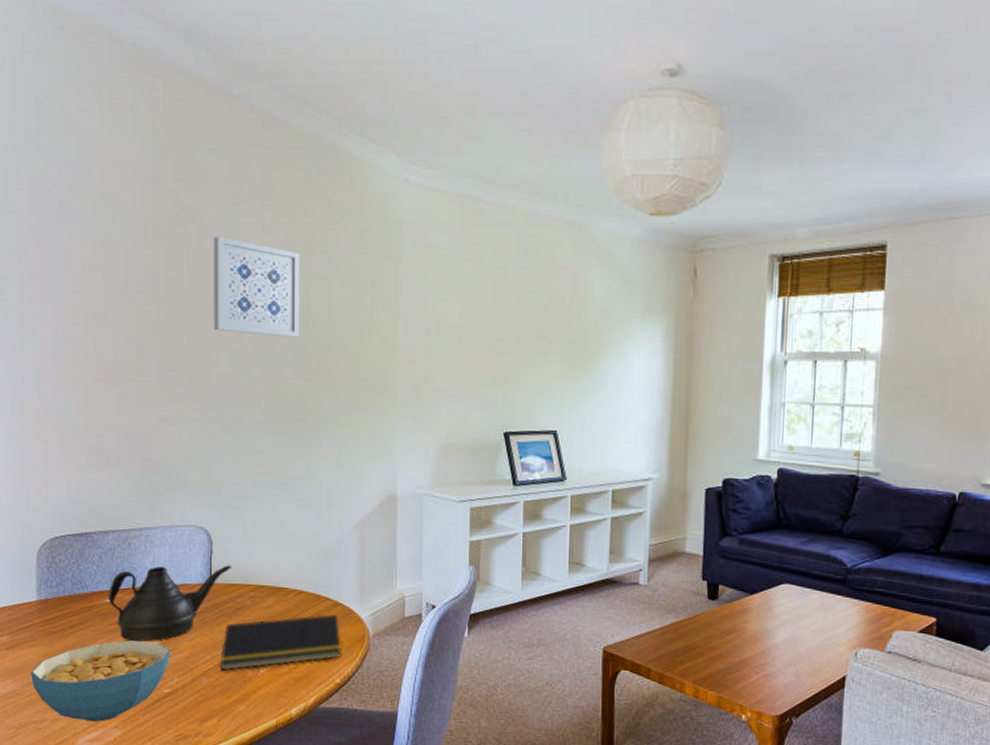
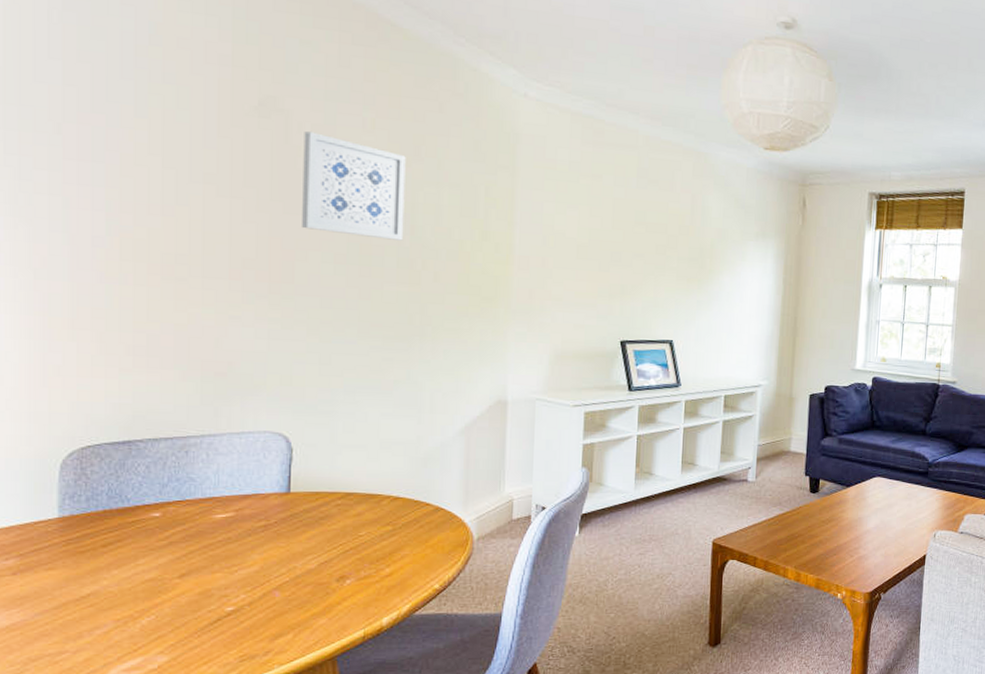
cereal bowl: present [31,640,171,722] -> none [46,557,236,649]
teapot: present [109,565,232,642] -> none [157,472,316,557]
notepad: present [219,614,341,671] -> none [297,519,441,583]

